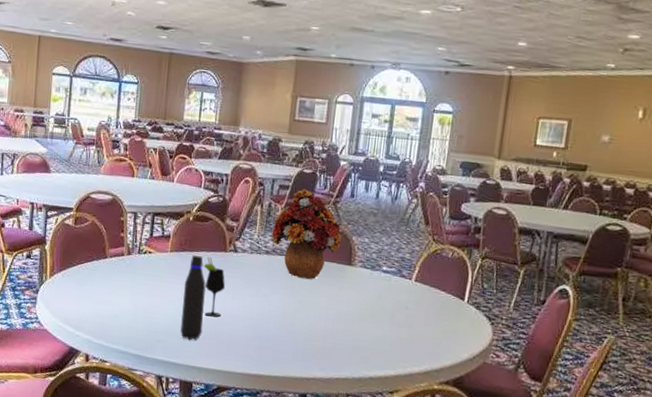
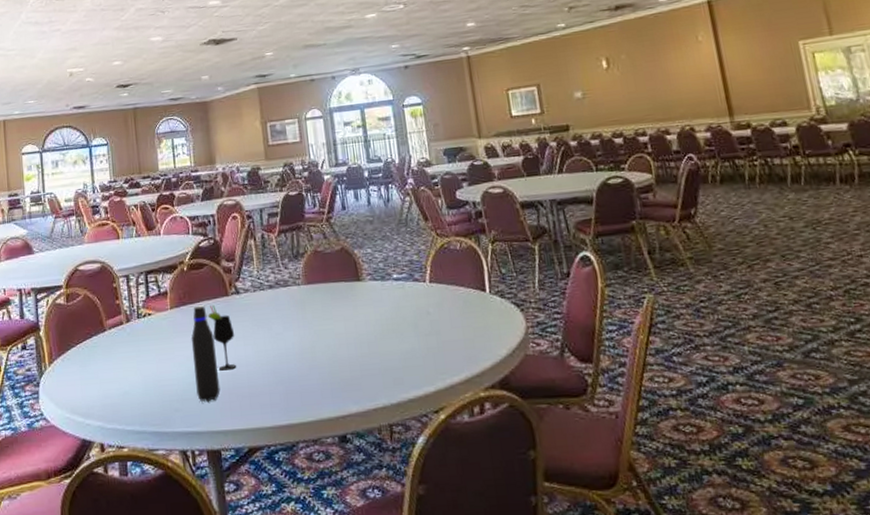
flower arrangement: present [271,189,342,279] -> none [270,212,344,306]

